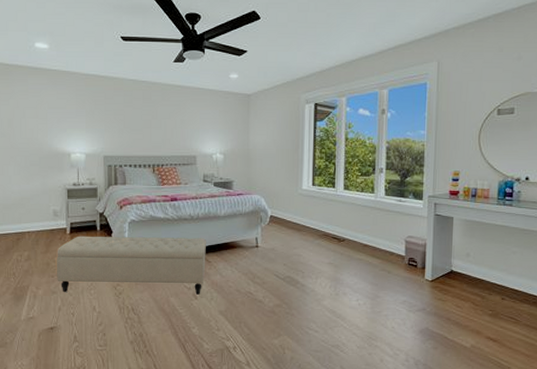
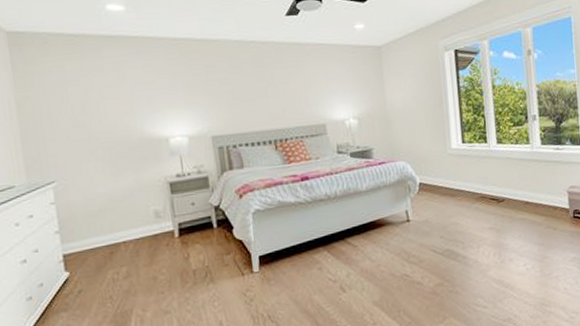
bench: present [57,236,207,295] -> none [164,219,352,309]

